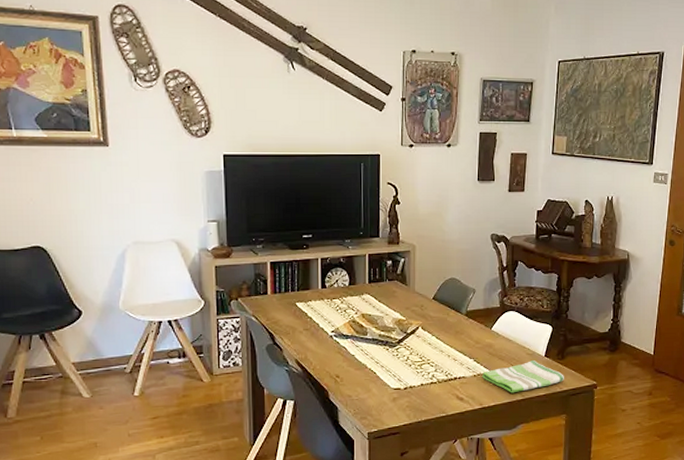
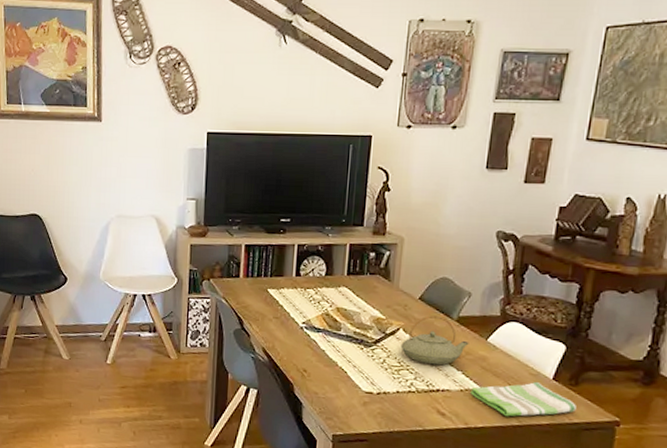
teapot: none [421,313,477,357] -> present [400,315,469,366]

